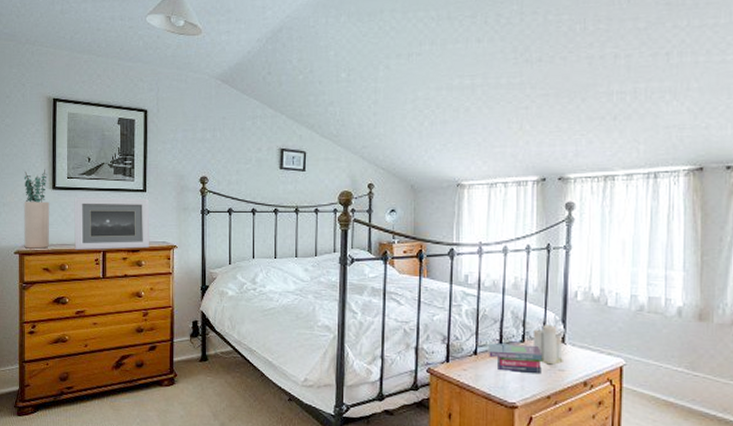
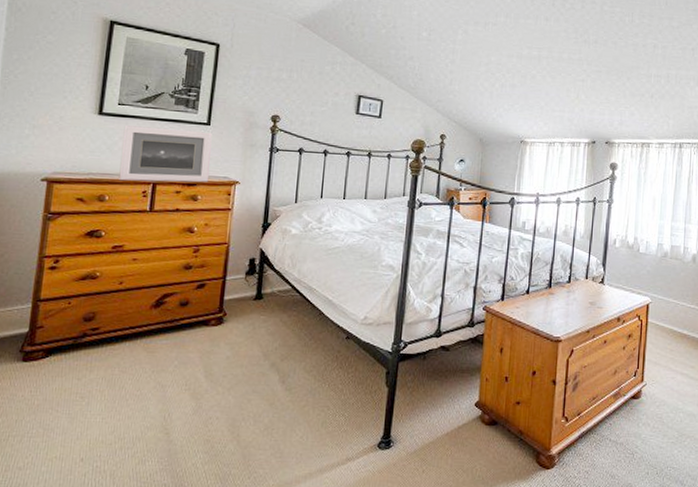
vase: present [24,169,50,249] -> none [55,92,94,177]
books: present [489,343,543,373] -> none [539,283,585,310]
candle: present [532,324,563,365] -> none [577,267,602,303]

